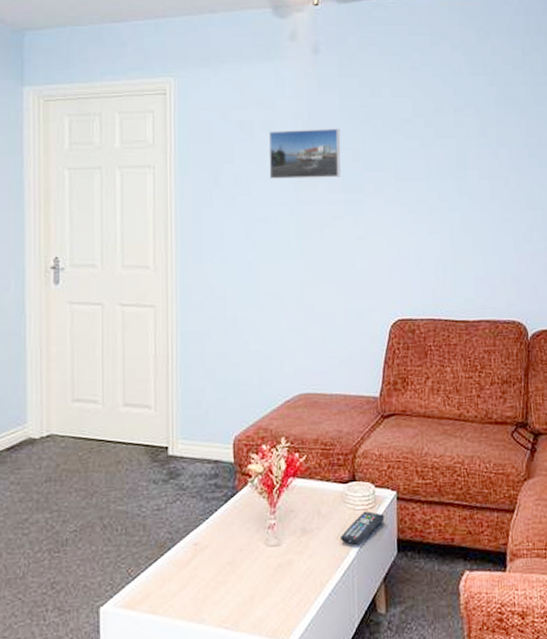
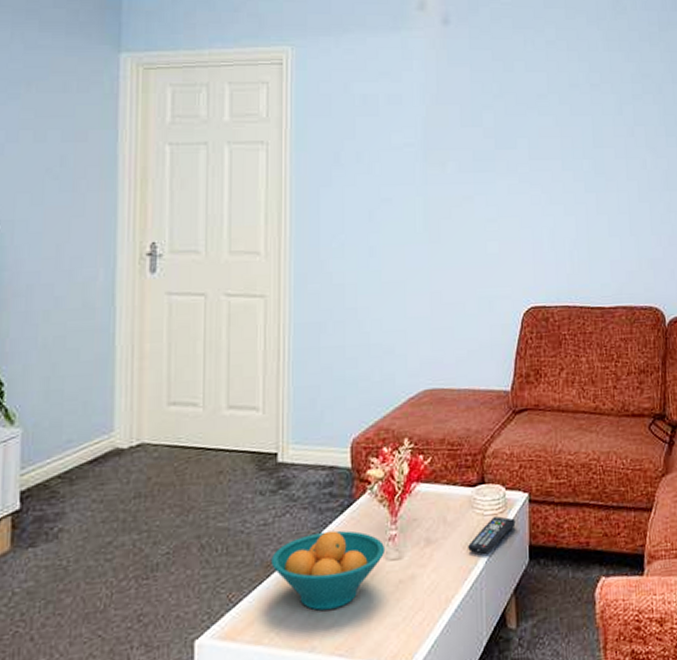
fruit bowl: none [165,517,266,587] -> present [271,530,386,611]
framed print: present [268,128,341,179] -> none [394,104,472,157]

